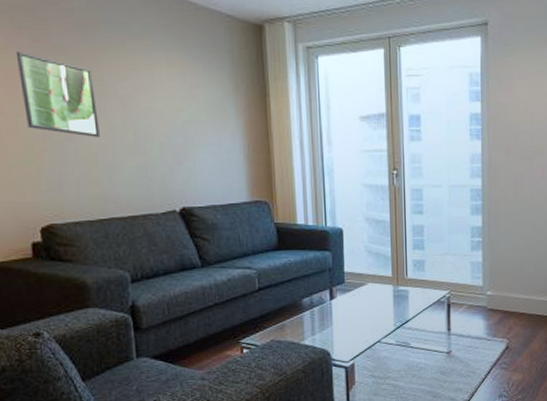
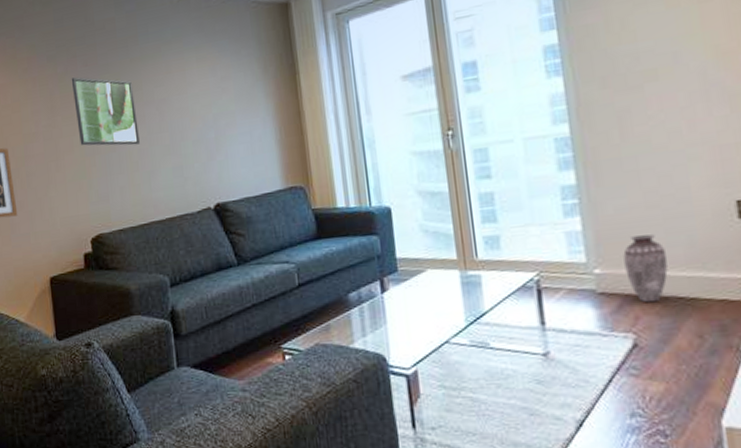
vase: none [507,269,534,318] -> present [623,234,668,303]

